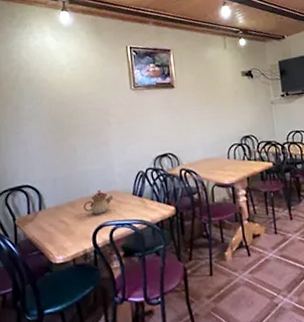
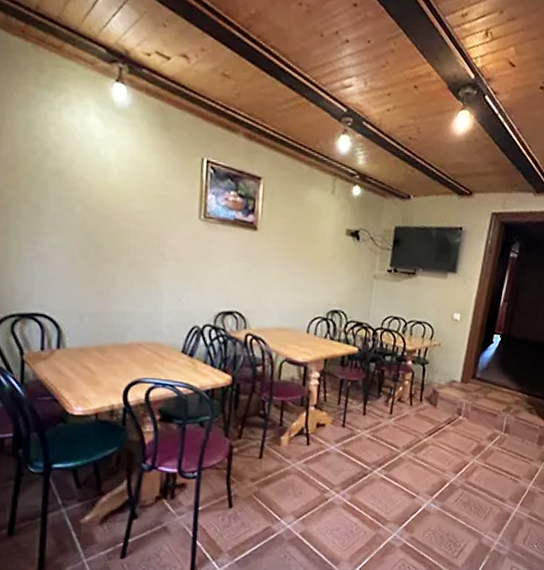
teapot: present [82,189,114,215] -> none [115,338,157,368]

